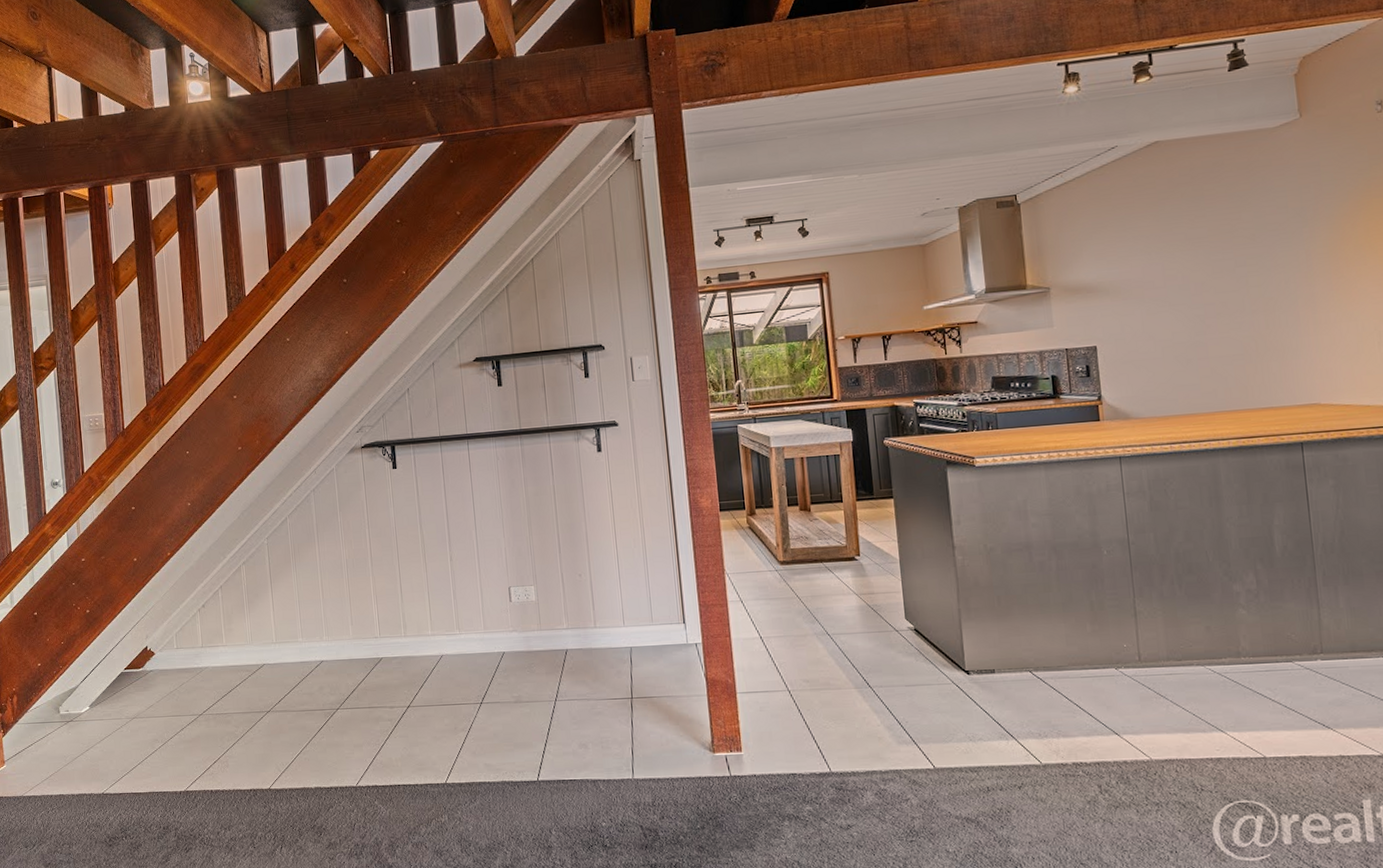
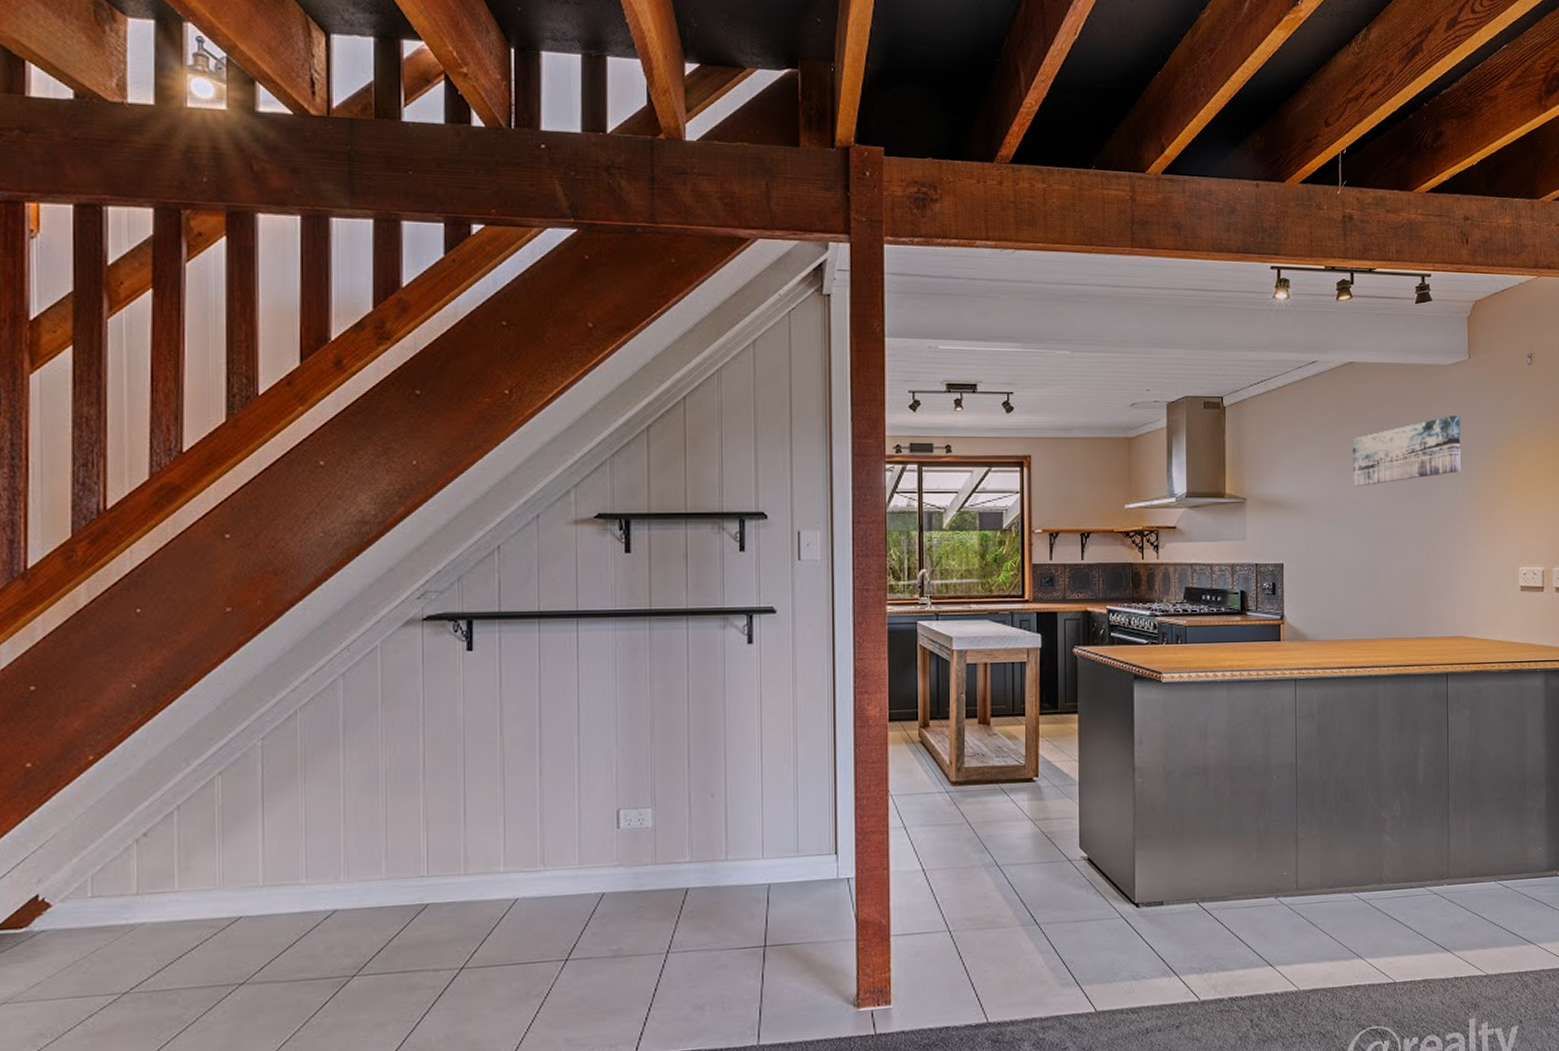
wall art: none [1165,177,1300,264] -> present [1353,416,1461,487]

